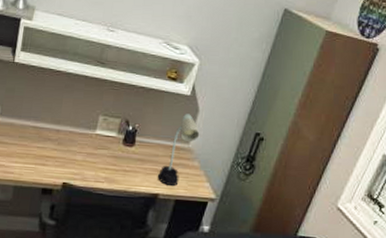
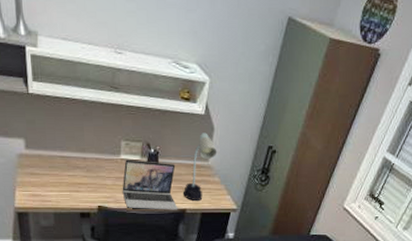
laptop: none [91,135,153,194] -> present [122,159,178,210]

